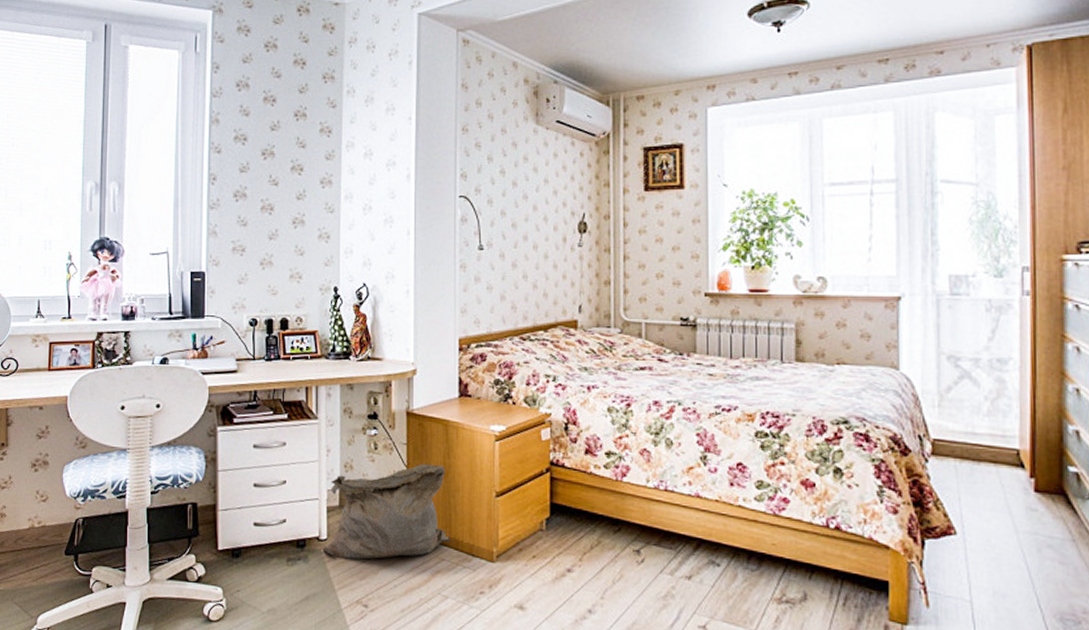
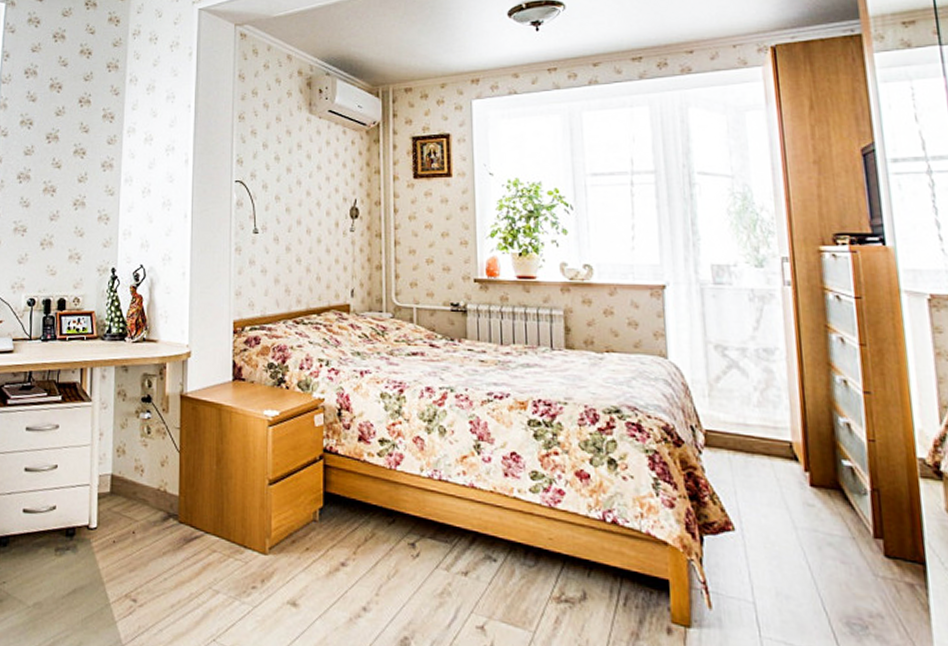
bag: present [323,463,450,560] -> none [92,449,222,550]

